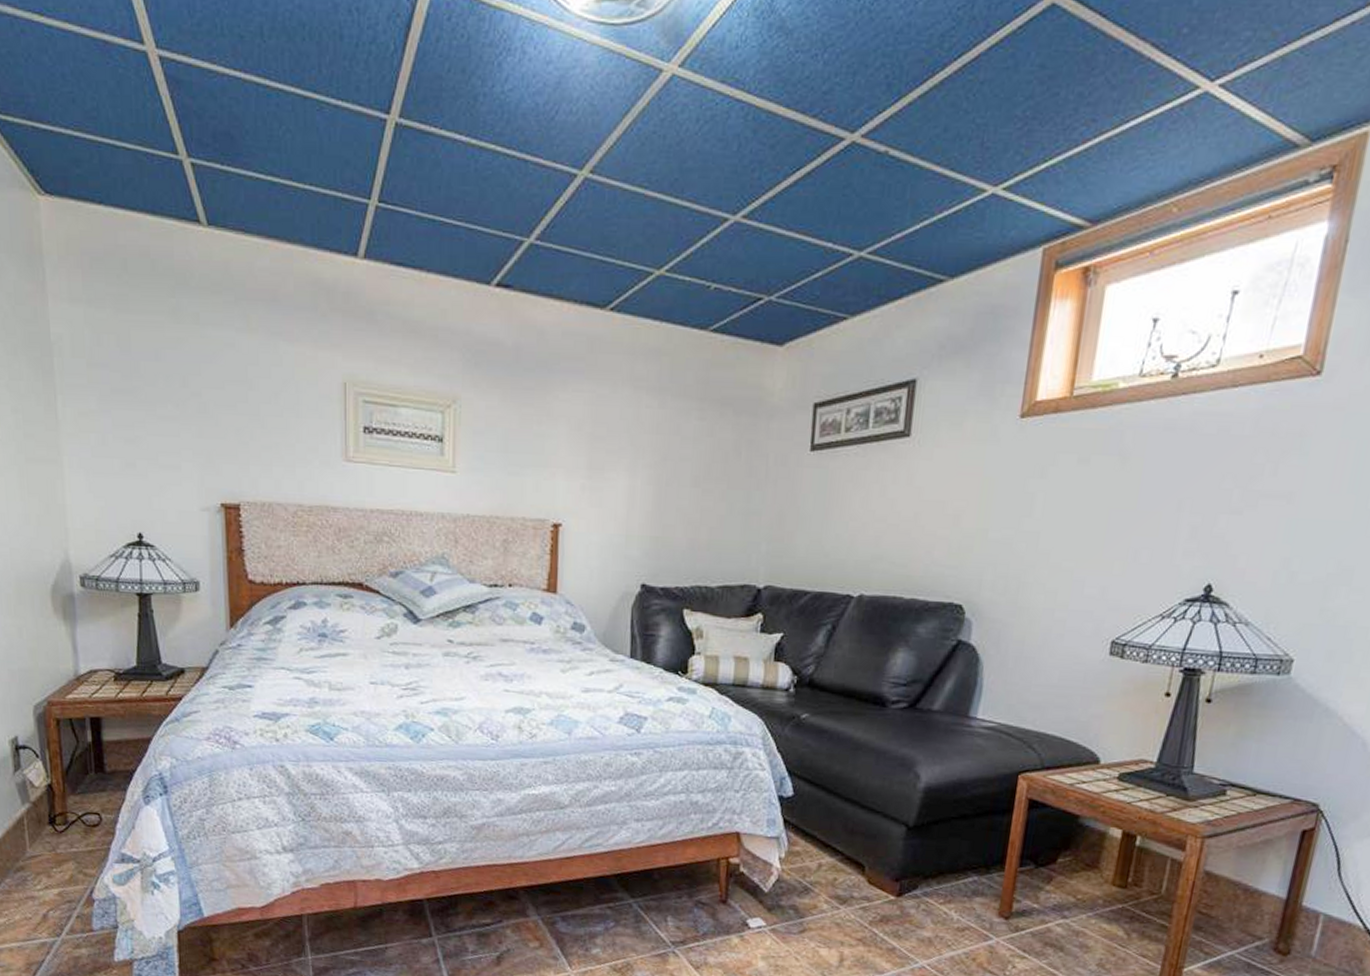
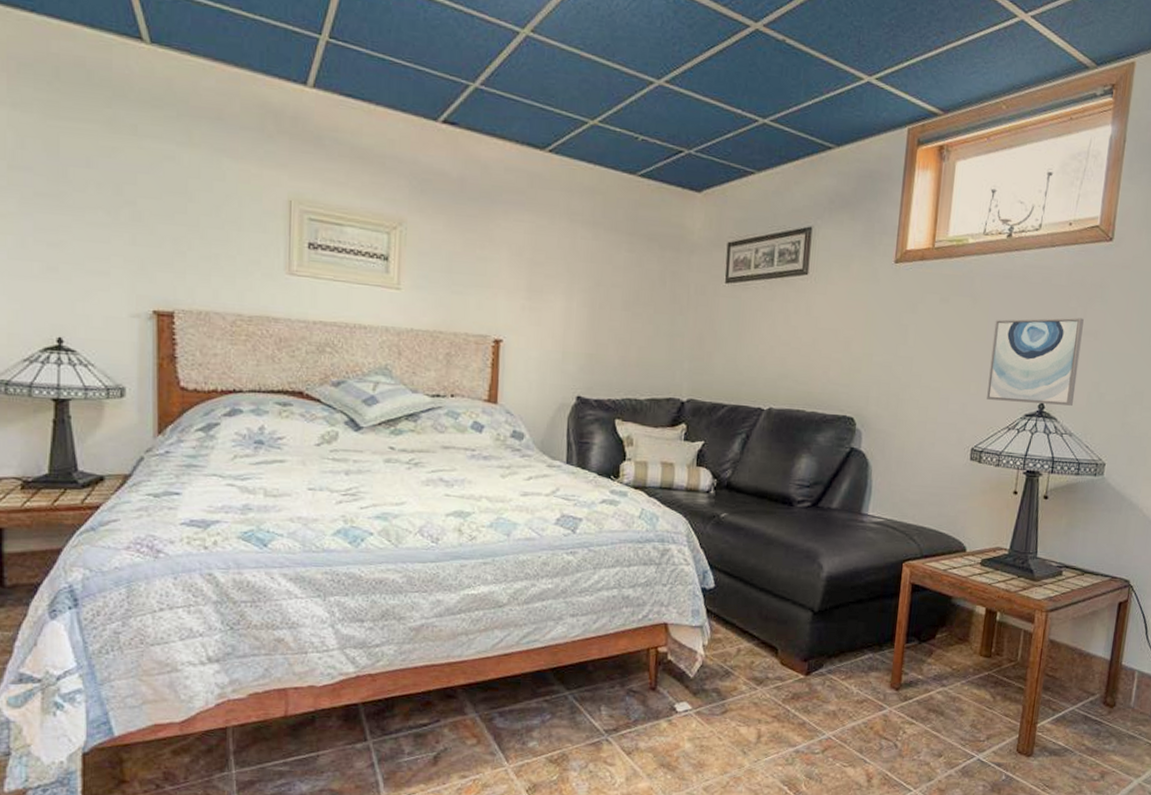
wall art: none [1135,476,1274,588] -> present [987,317,1084,406]

